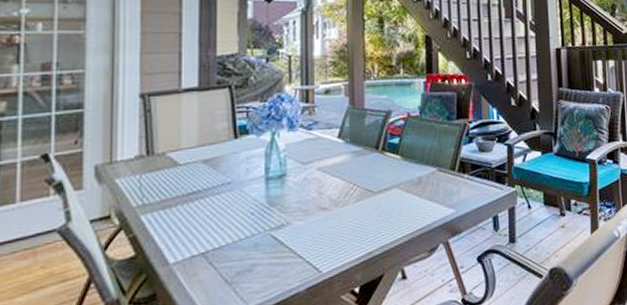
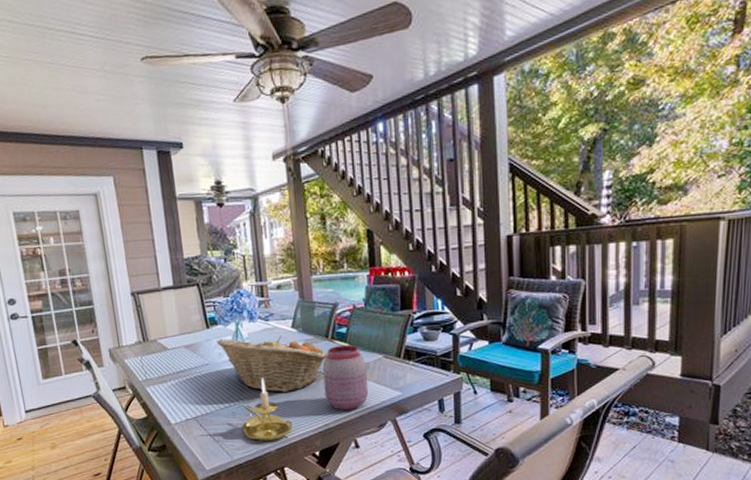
fruit basket: none [245,146,377,216] -> present [216,335,328,392]
candle holder: none [266,198,330,280] -> present [243,378,293,442]
jar: none [370,157,420,234] -> present [322,345,369,410]

